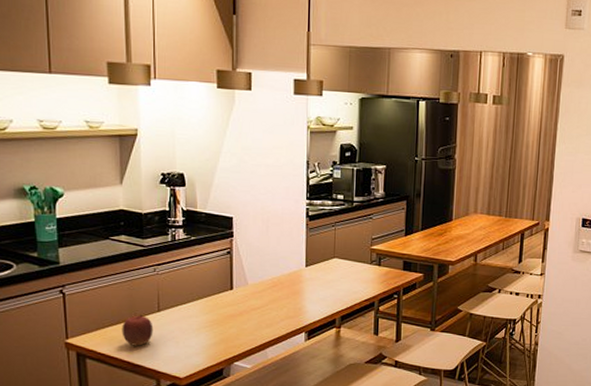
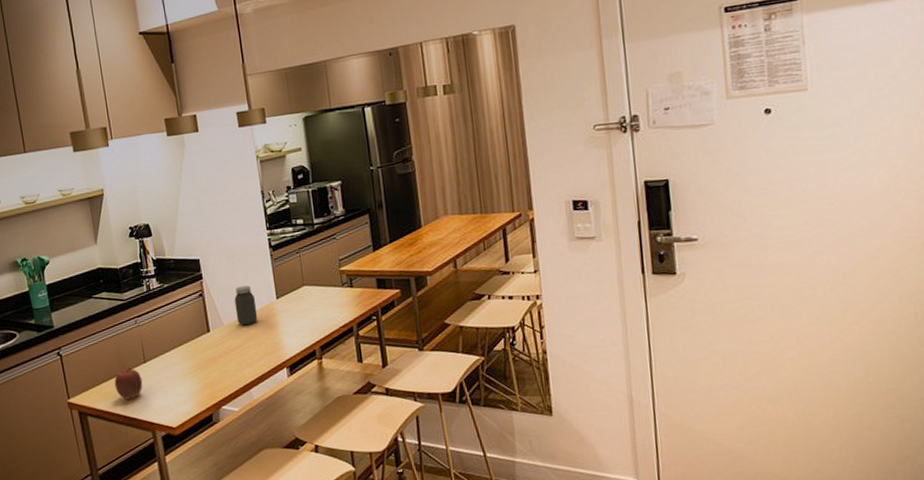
jar: none [262,250,285,288] -> present [234,285,258,326]

